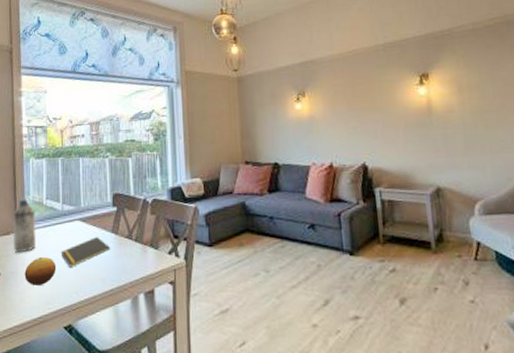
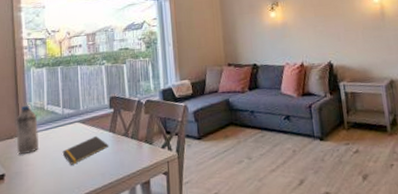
fruit: present [24,256,57,286] -> none [28,156,59,184]

